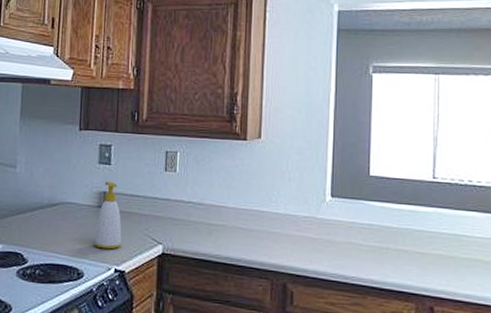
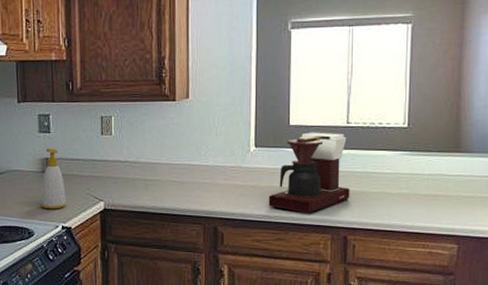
coffee maker: none [344,185,437,278] -> present [268,132,350,214]

